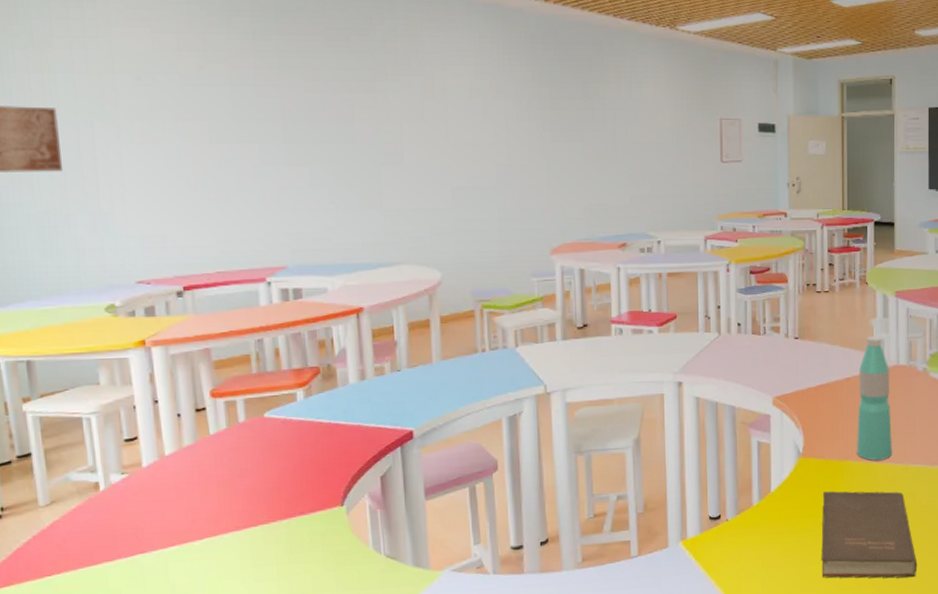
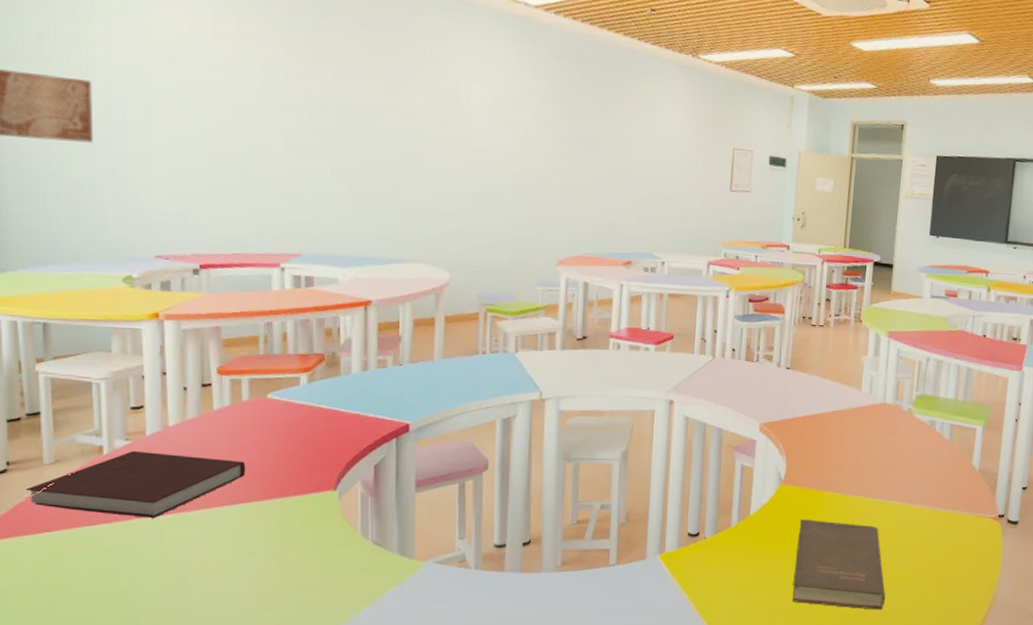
notebook: none [22,484,249,552] -> present [25,451,246,518]
water bottle: present [857,336,892,460] -> none [837,373,876,494]

